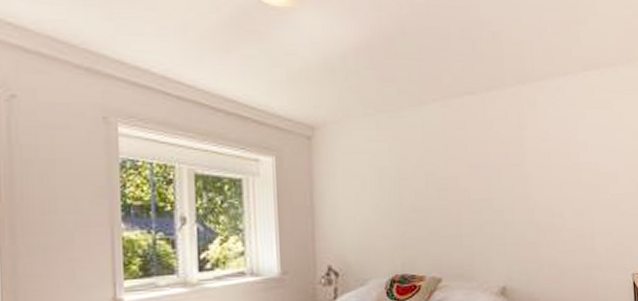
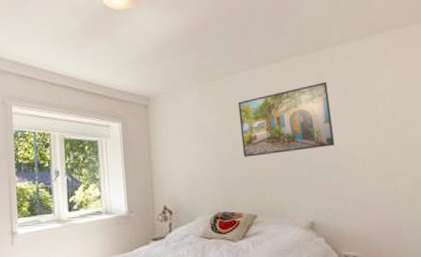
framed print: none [424,122,532,208] -> present [238,81,334,157]

